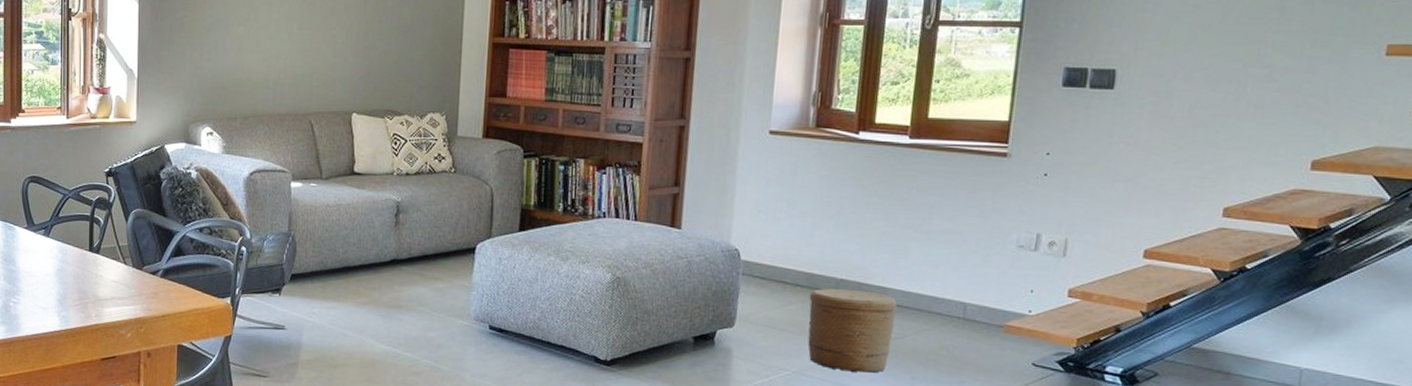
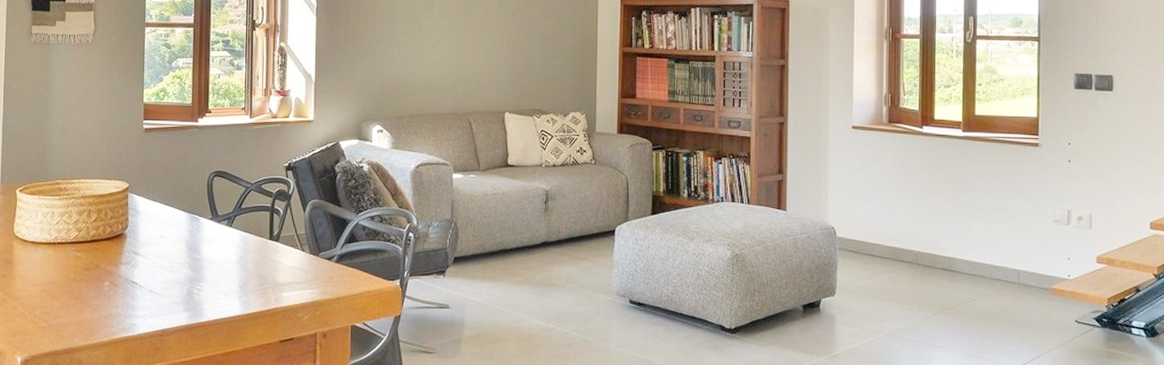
woven basket: present [807,288,898,373] -> none [894,259,965,333]

